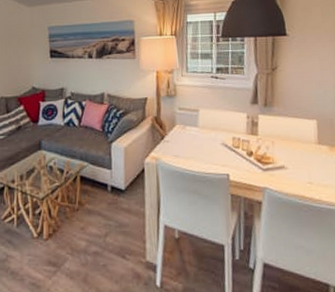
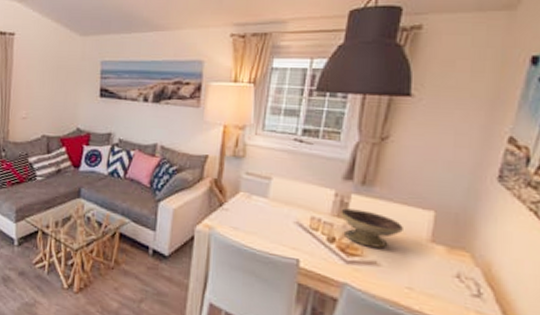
decorative bowl: none [253,126,298,155] -> present [340,208,403,248]

